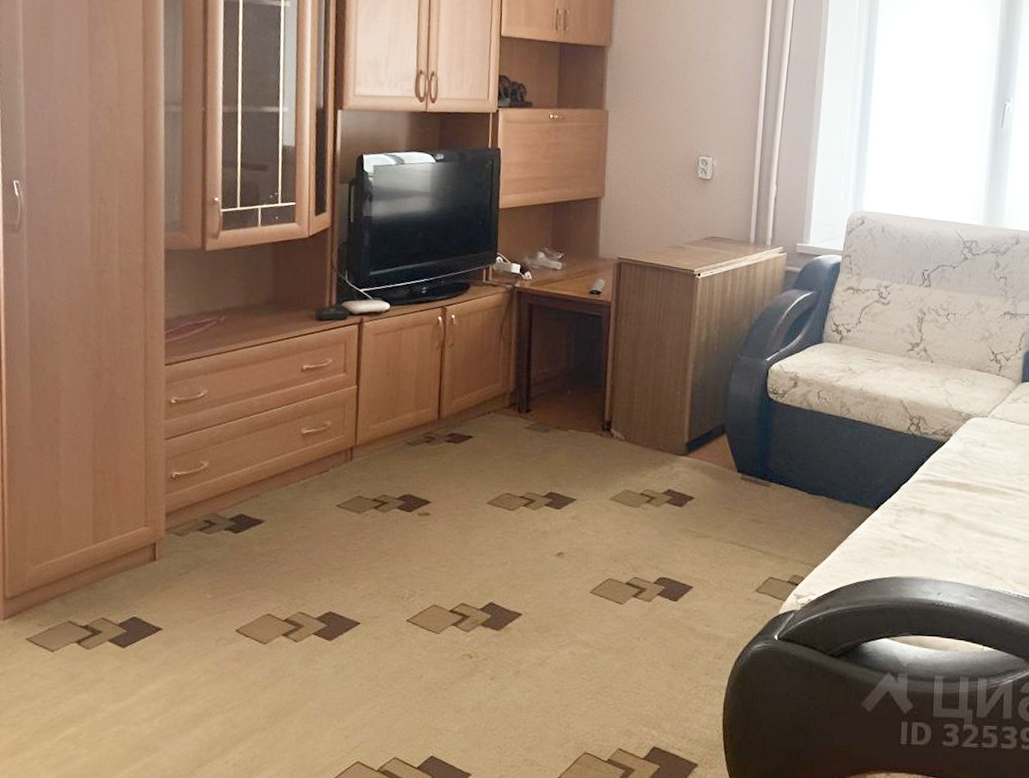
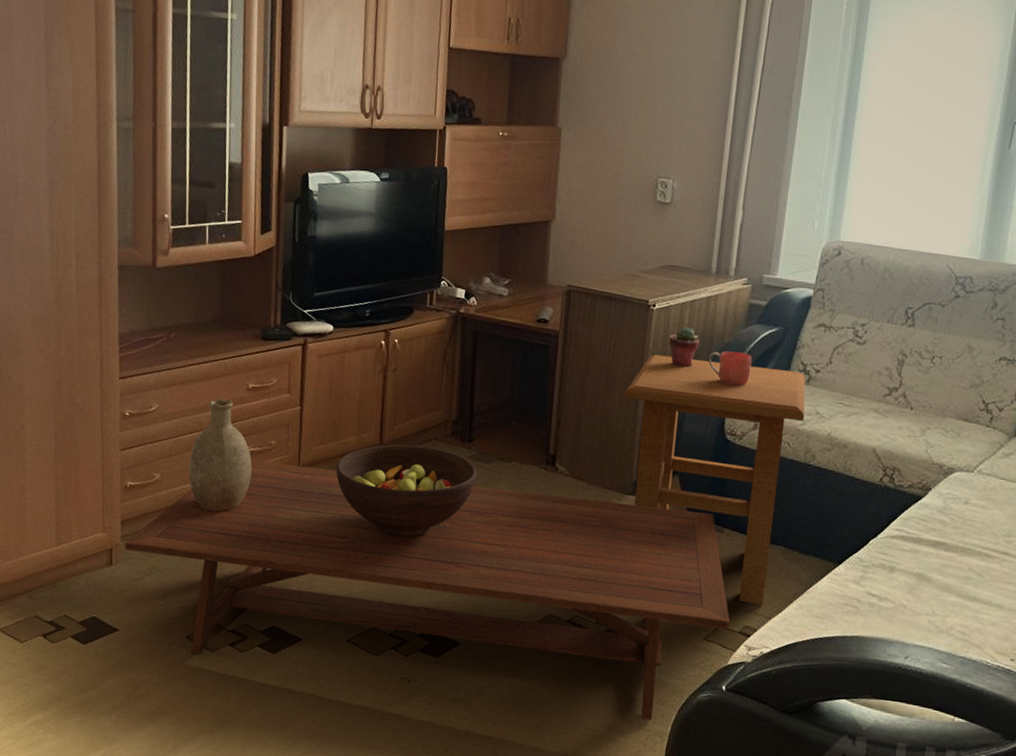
coffee table: none [169,442,780,676] -> present [124,460,730,721]
decorative vase: none [239,381,307,498] -> present [188,398,252,512]
fruit bowl: none [393,418,535,511] -> present [336,444,477,537]
side table: none [674,321,839,554] -> present [624,354,806,605]
potted succulent: none [713,294,742,332] -> present [668,327,700,368]
mug: none [750,315,790,347] -> present [708,351,752,386]

